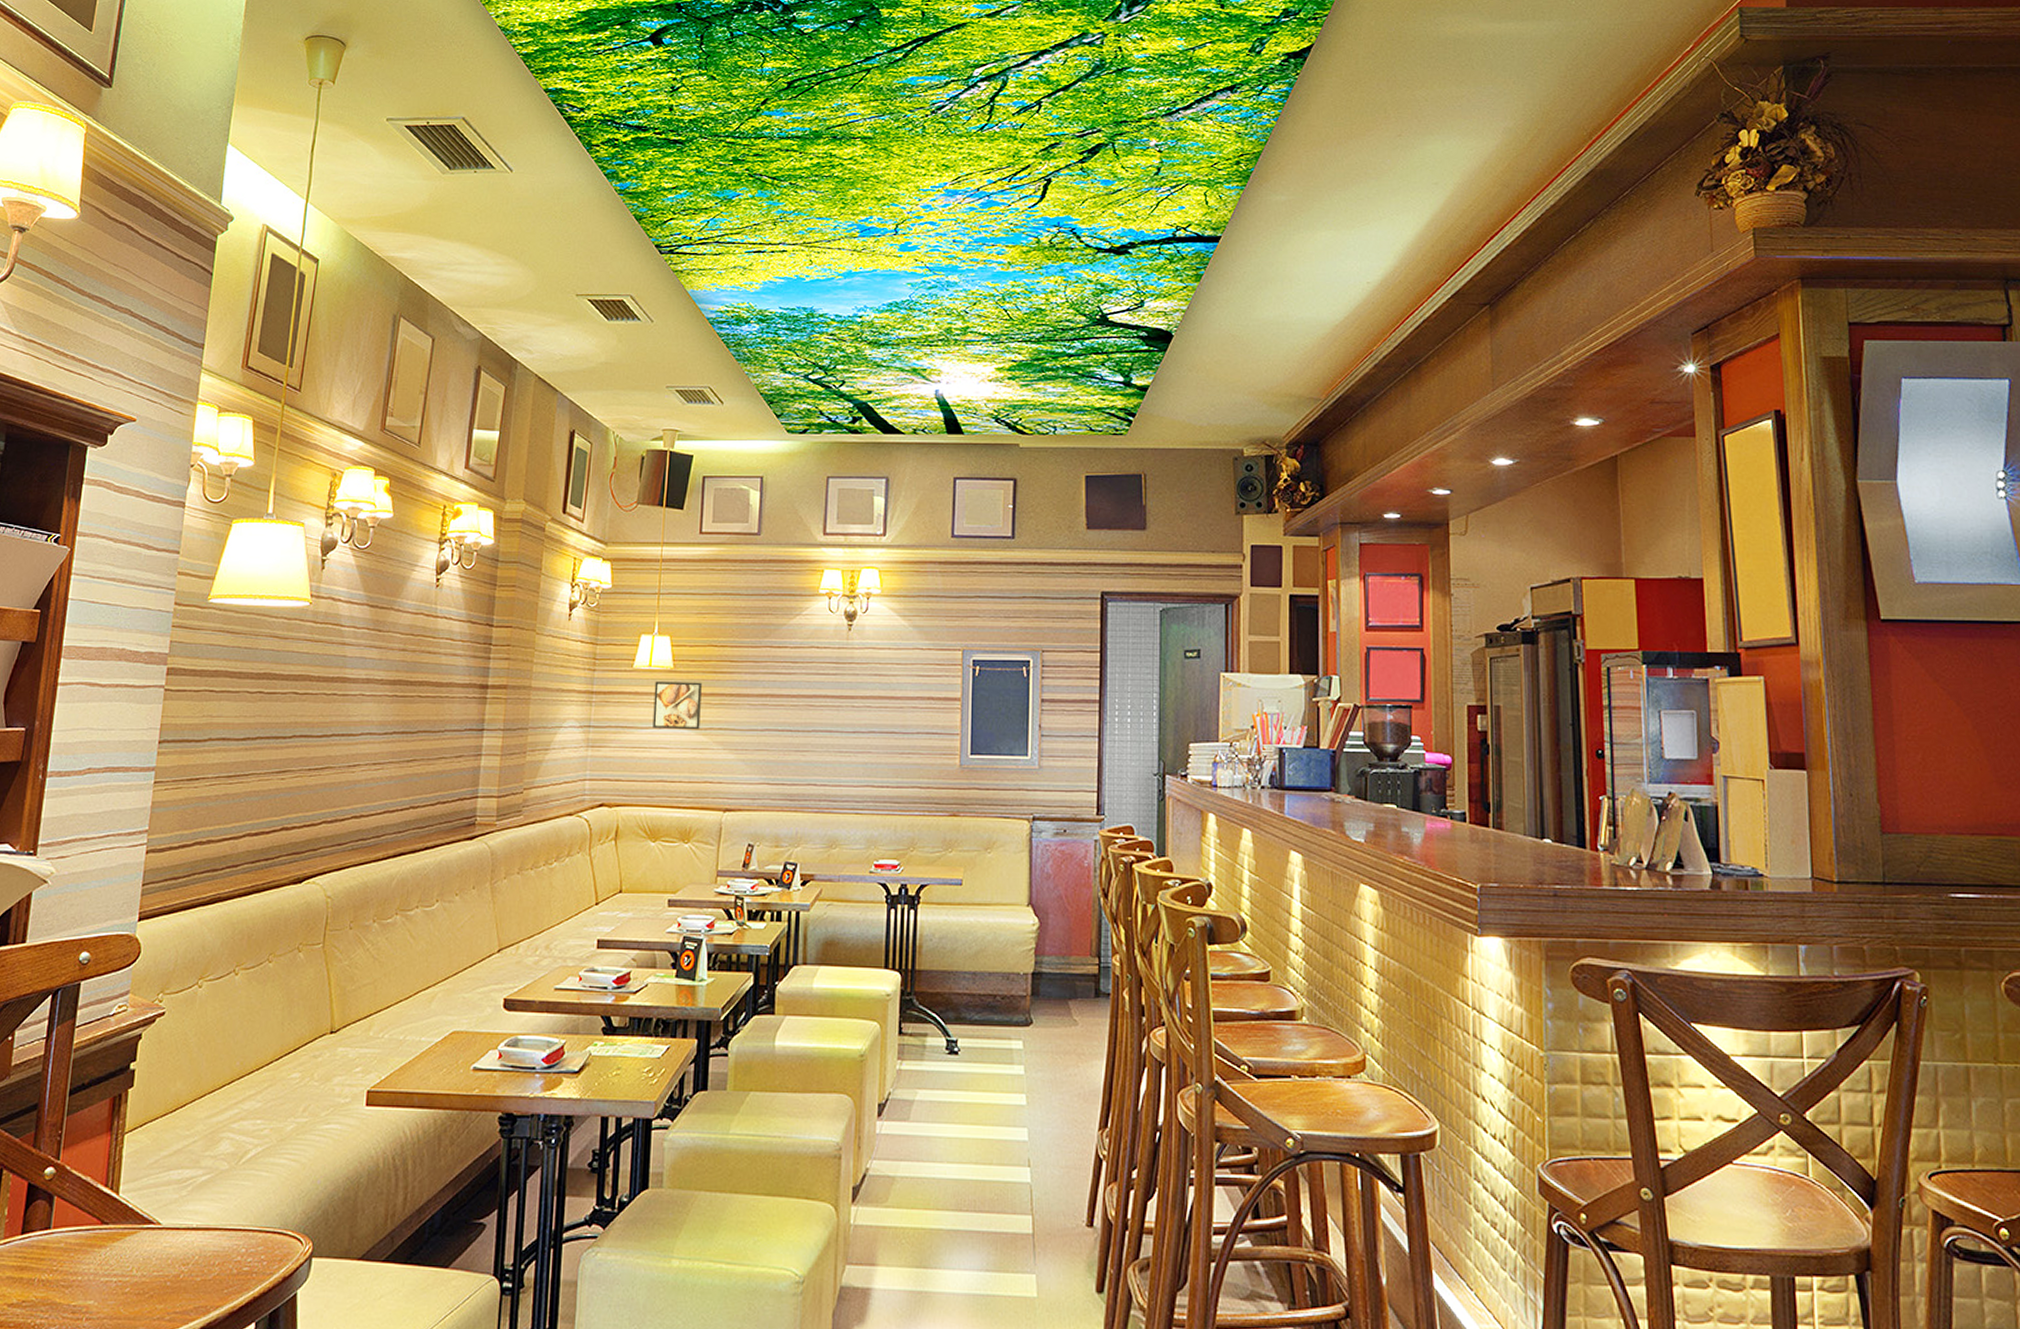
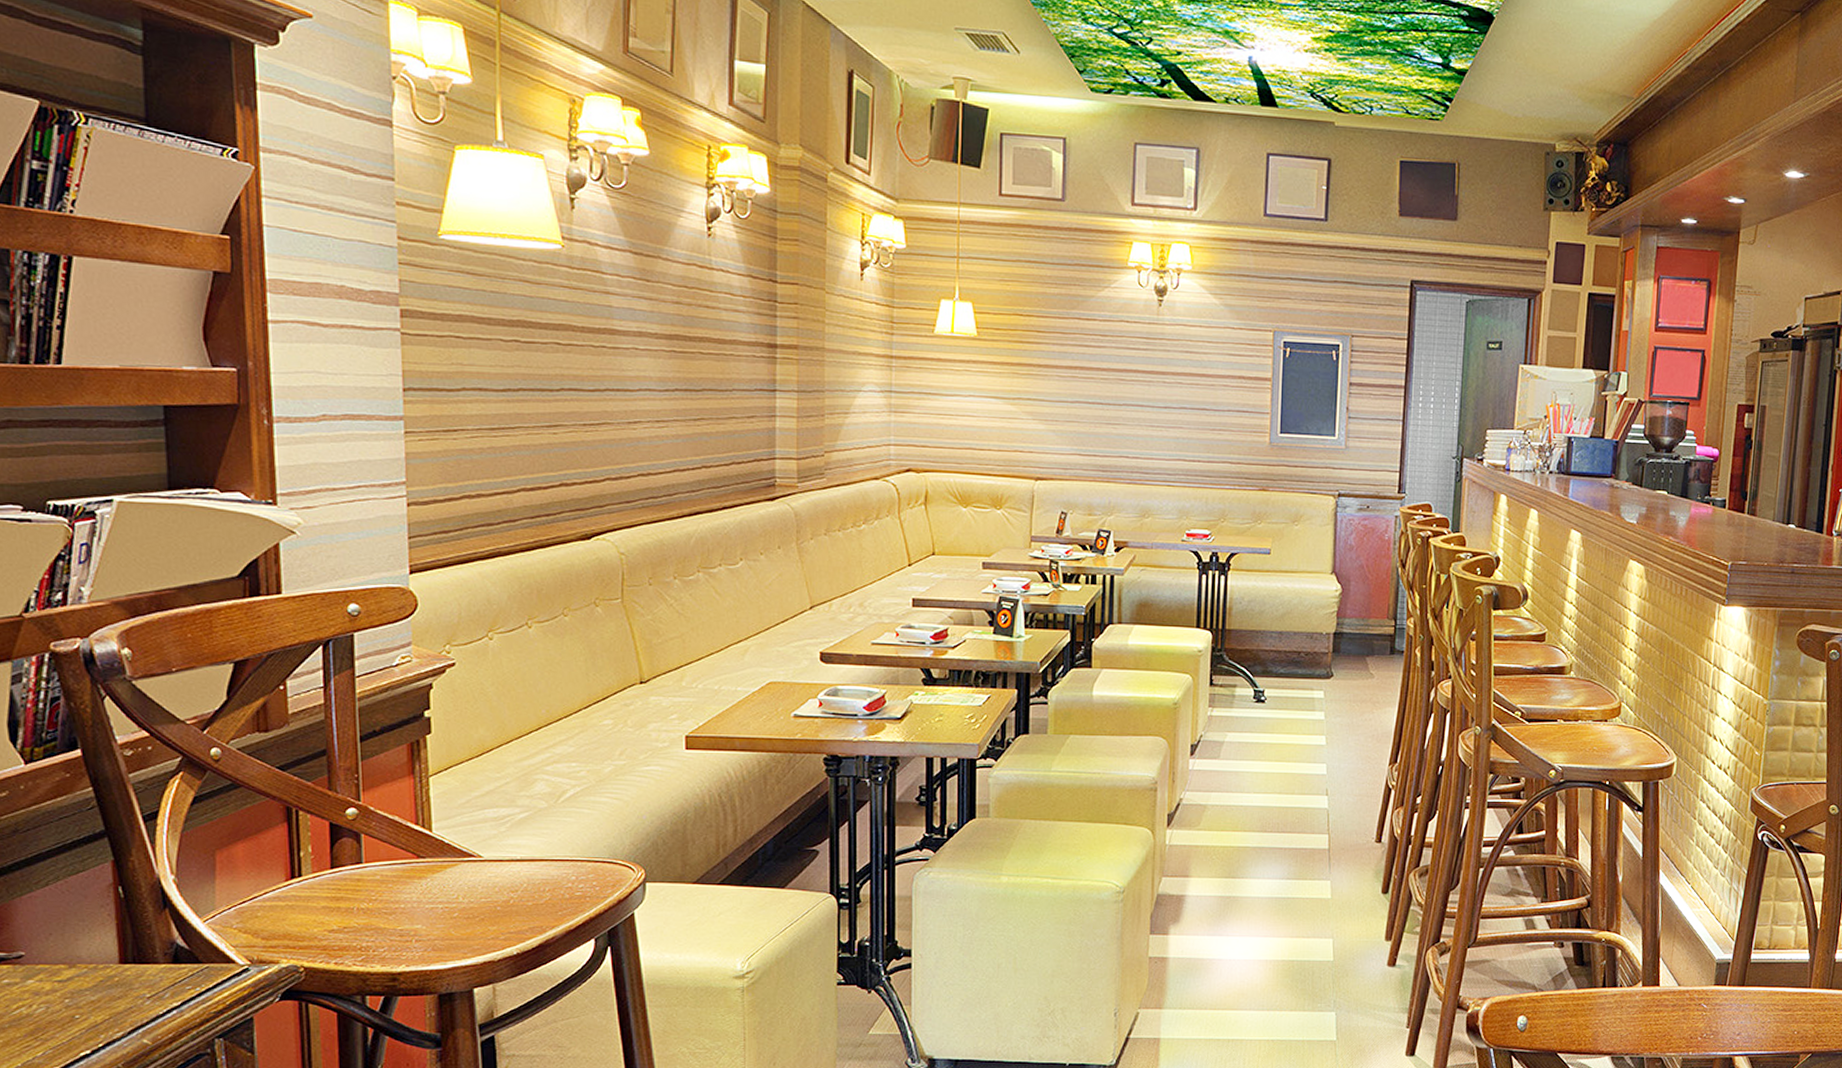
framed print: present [652,681,702,730] -> none [958,348,1008,400]

